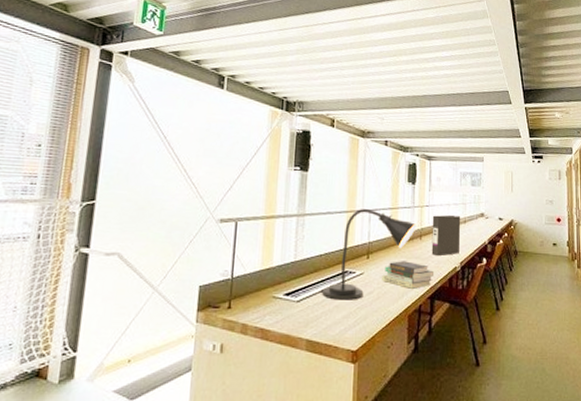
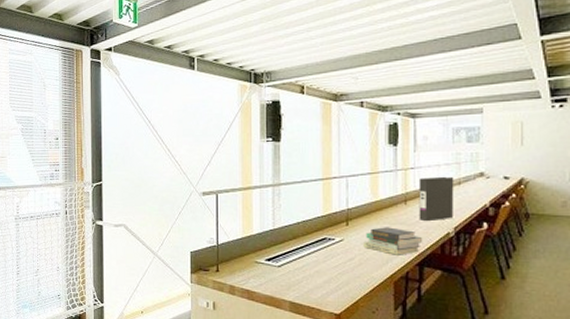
desk lamp: present [321,209,418,300] -> none [301,175,402,266]

